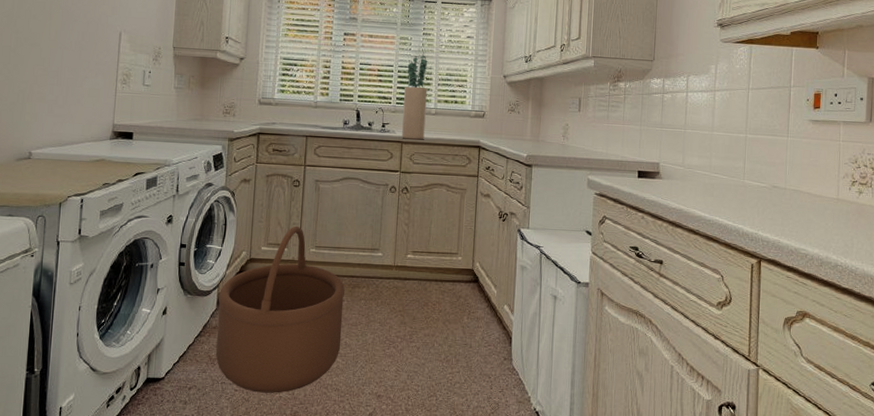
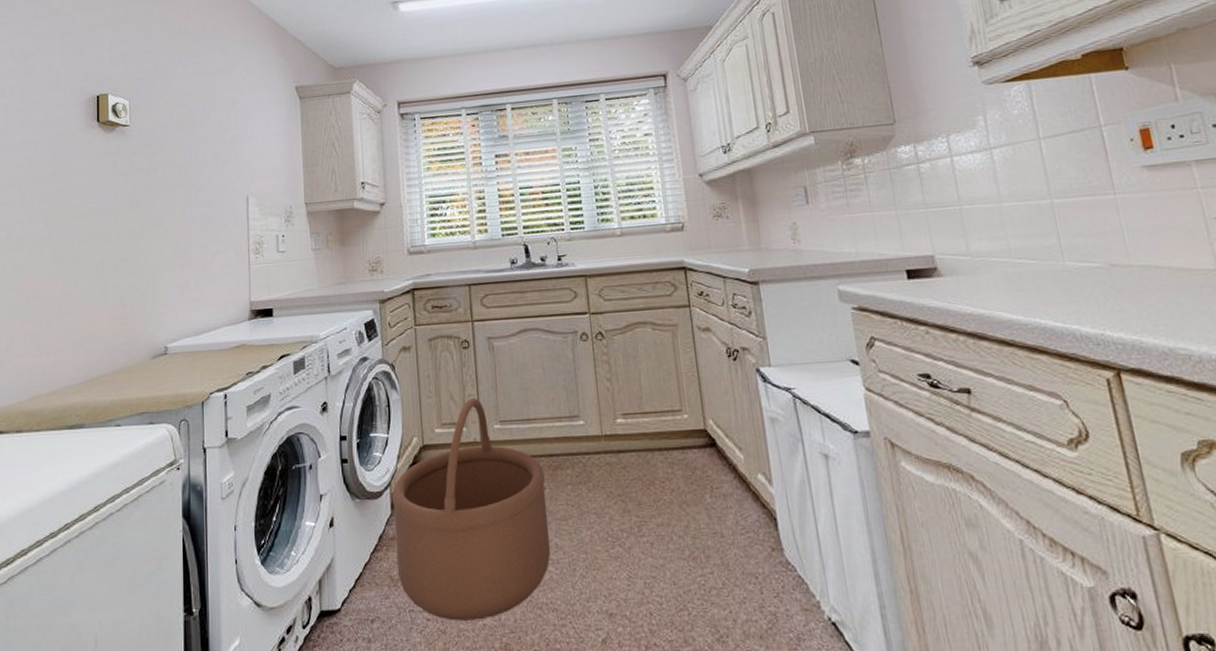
vase: present [402,52,428,140] -> none [576,161,613,272]

